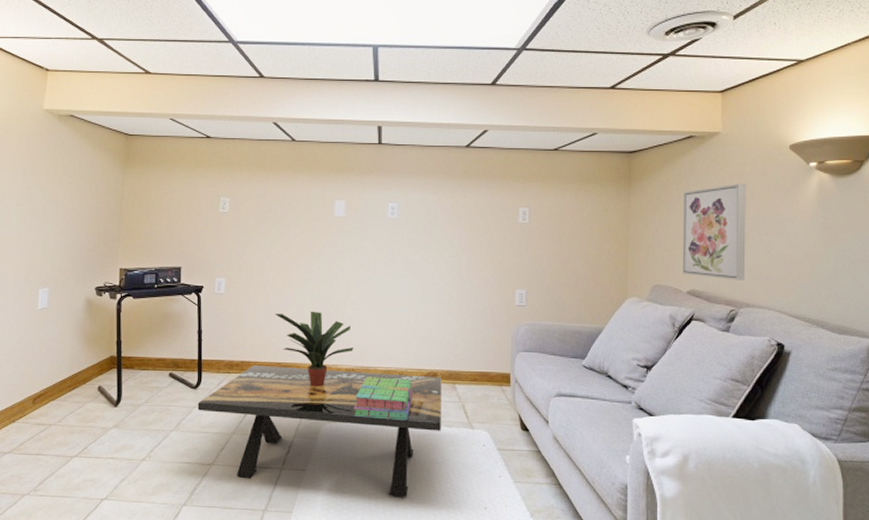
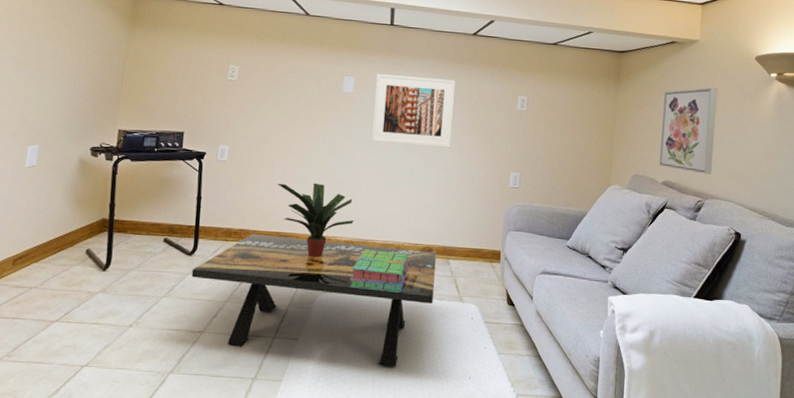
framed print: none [366,195,451,268] -> present [371,74,456,148]

